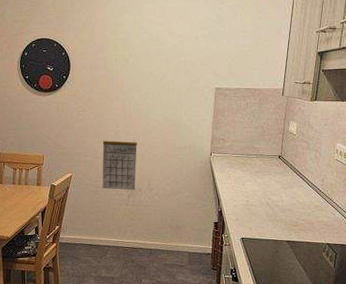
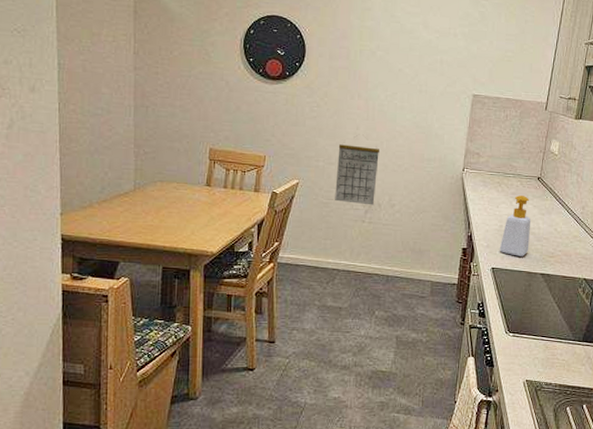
soap bottle: none [247,173,274,227] -> present [499,195,530,257]

